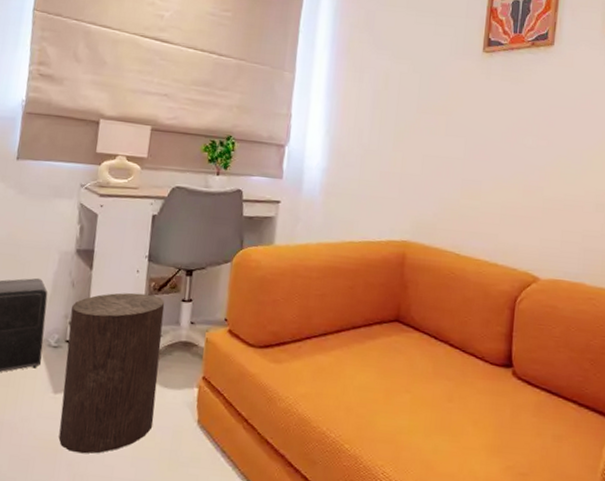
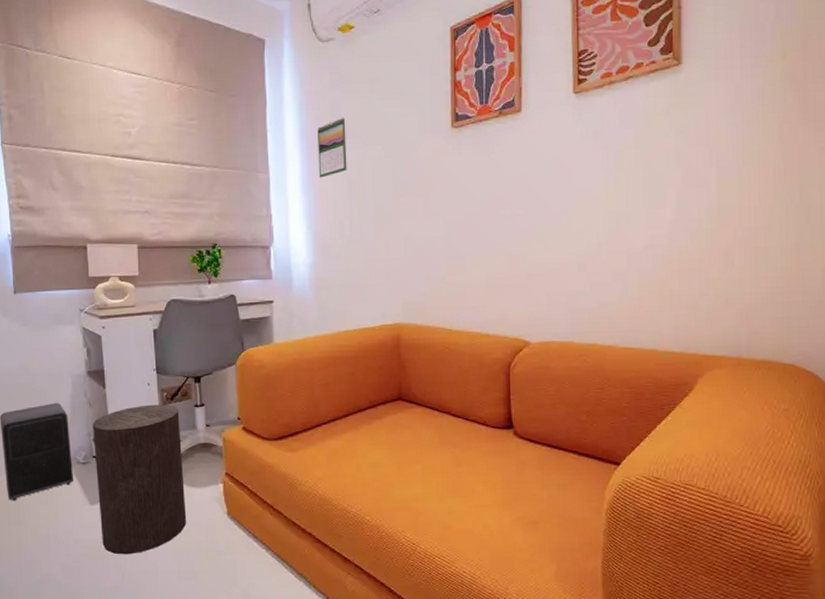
calendar: none [344,28,379,84] -> present [317,117,347,178]

